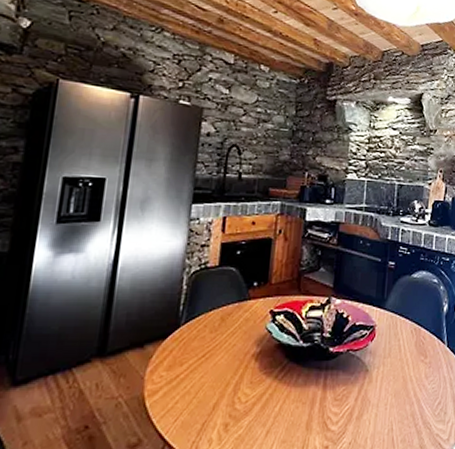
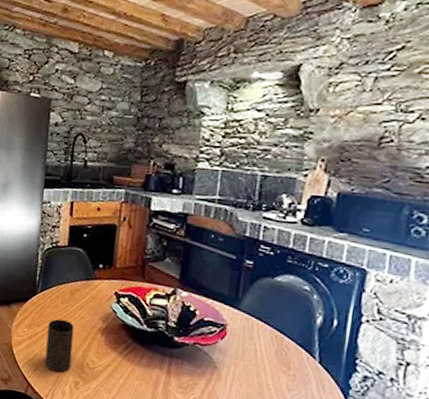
cup: none [188,352,225,418] -> present [45,319,74,372]

